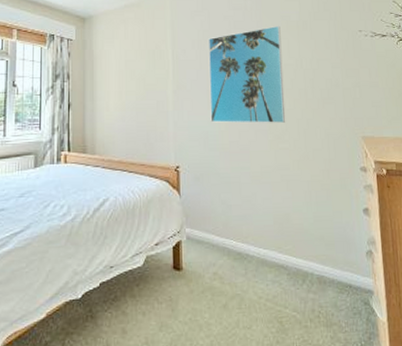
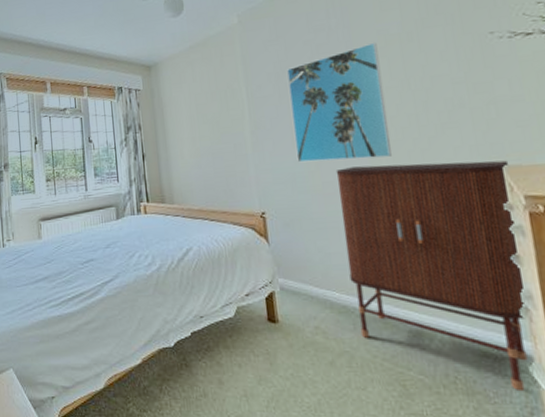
bar cabinet: none [241,129,370,321] -> present [335,160,528,392]

